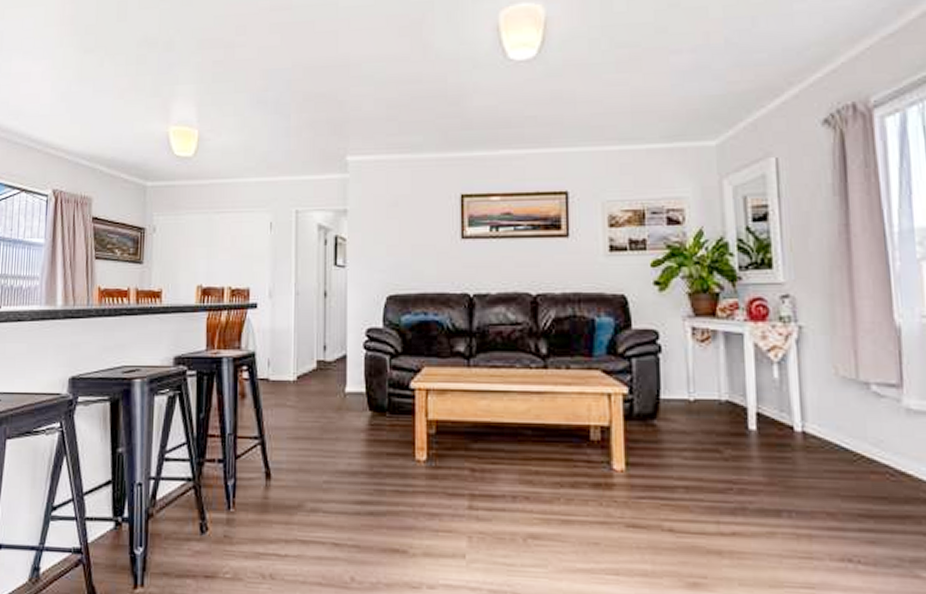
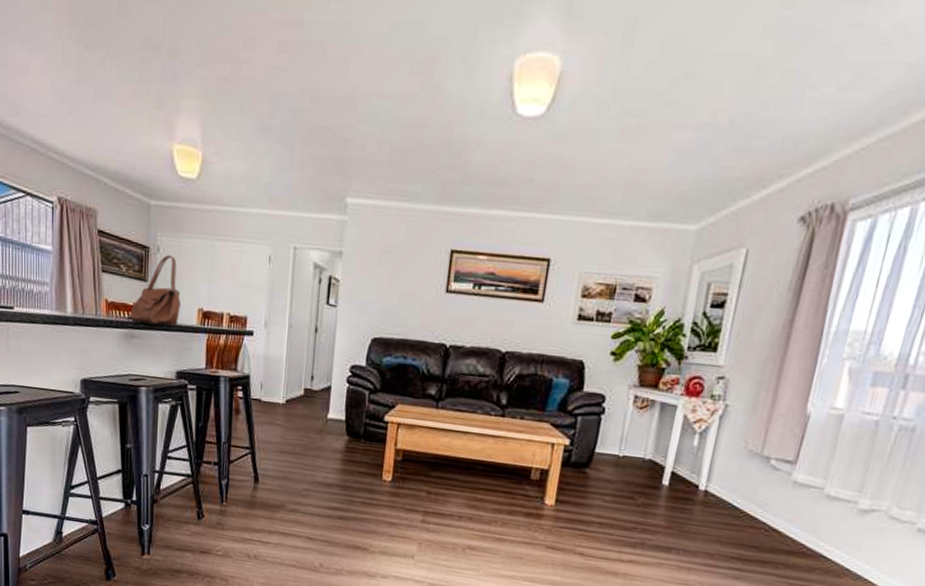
handbag: none [123,233,178,310] -> present [129,254,181,327]

